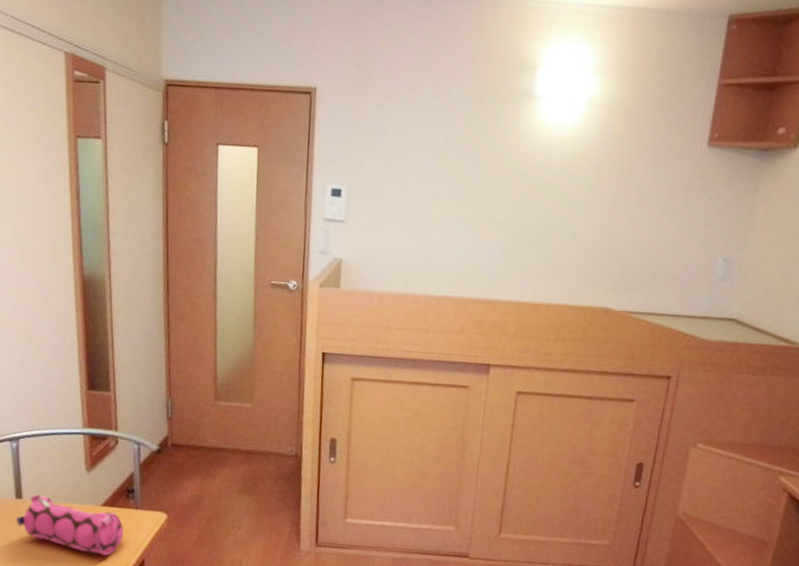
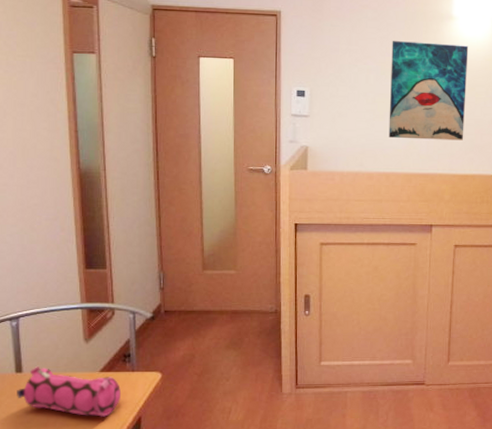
wall art: none [441,127,553,259] -> present [388,41,469,141]

